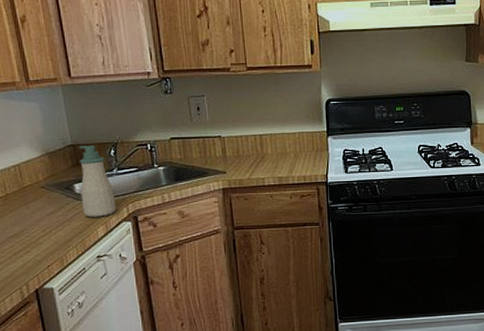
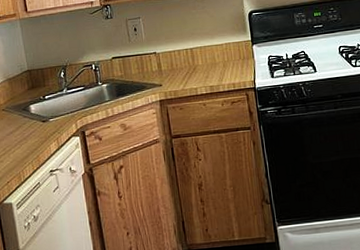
soap bottle: present [79,145,116,217] -> none [34,69,66,135]

